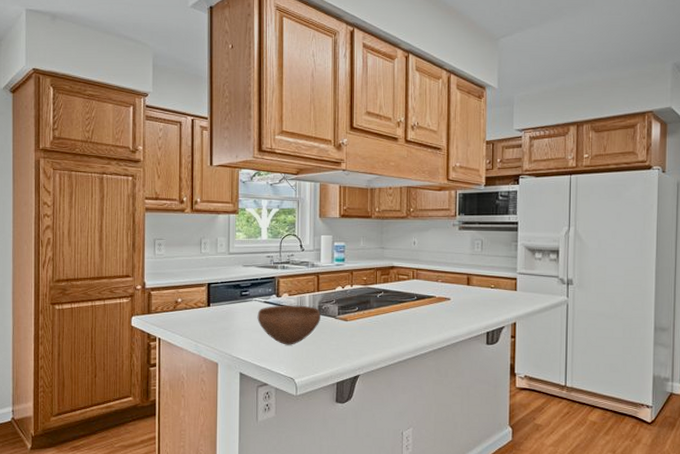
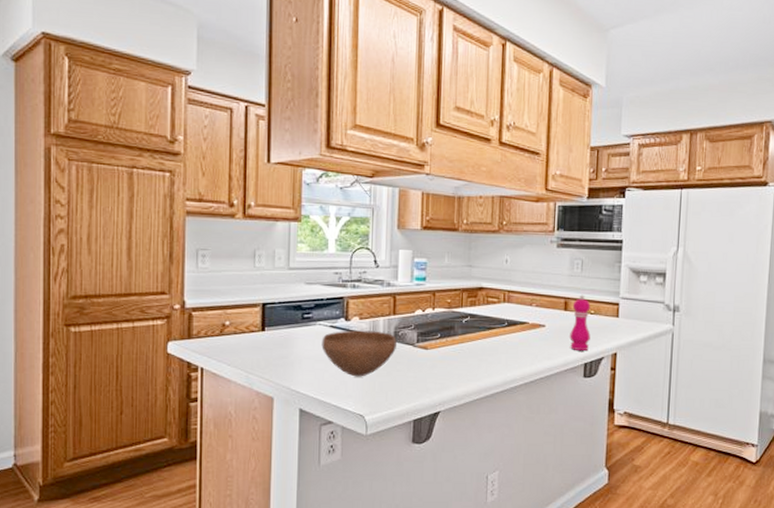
pepper mill: none [473,271,491,320] -> present [569,294,591,350]

